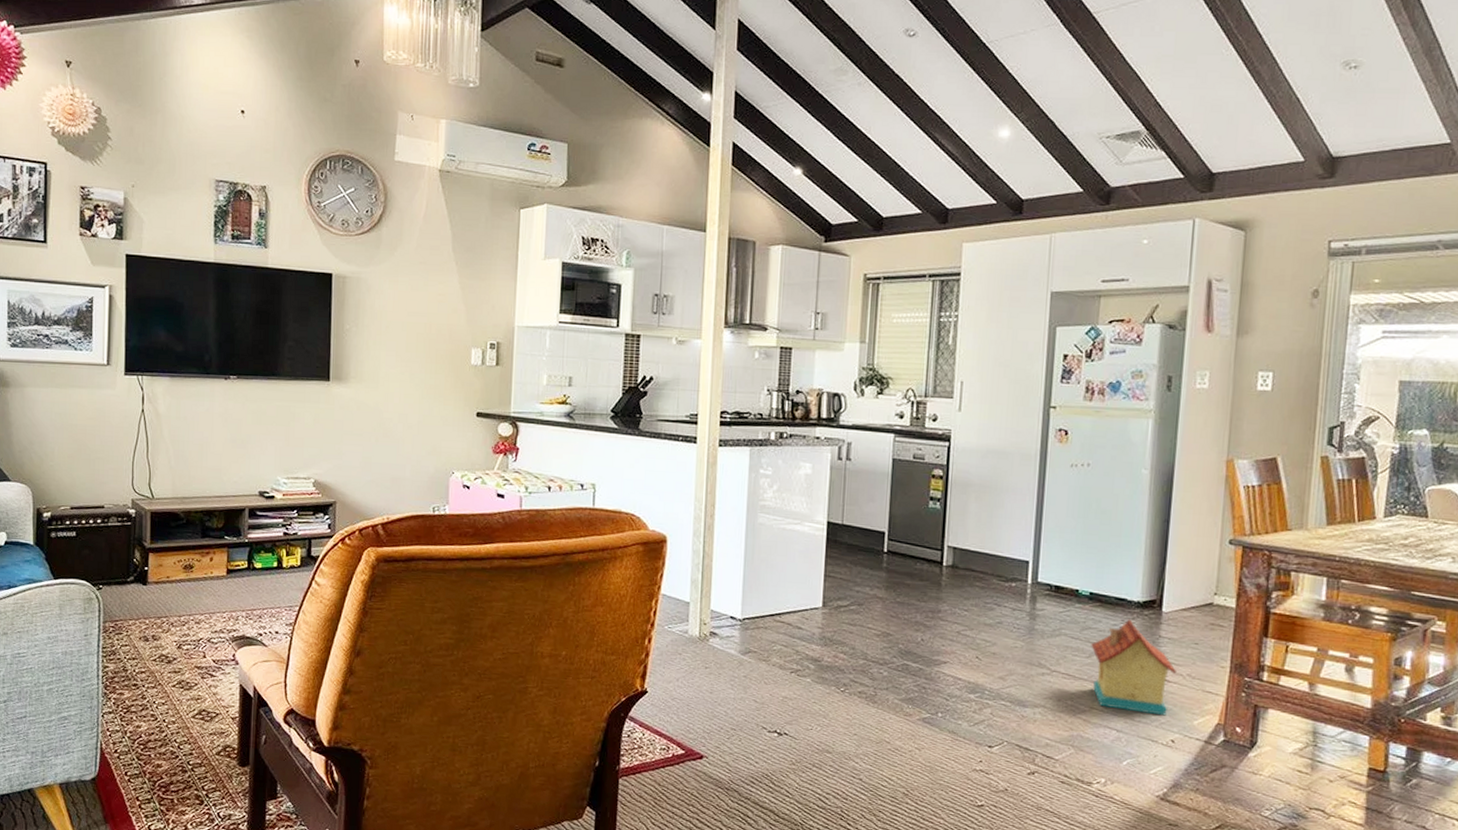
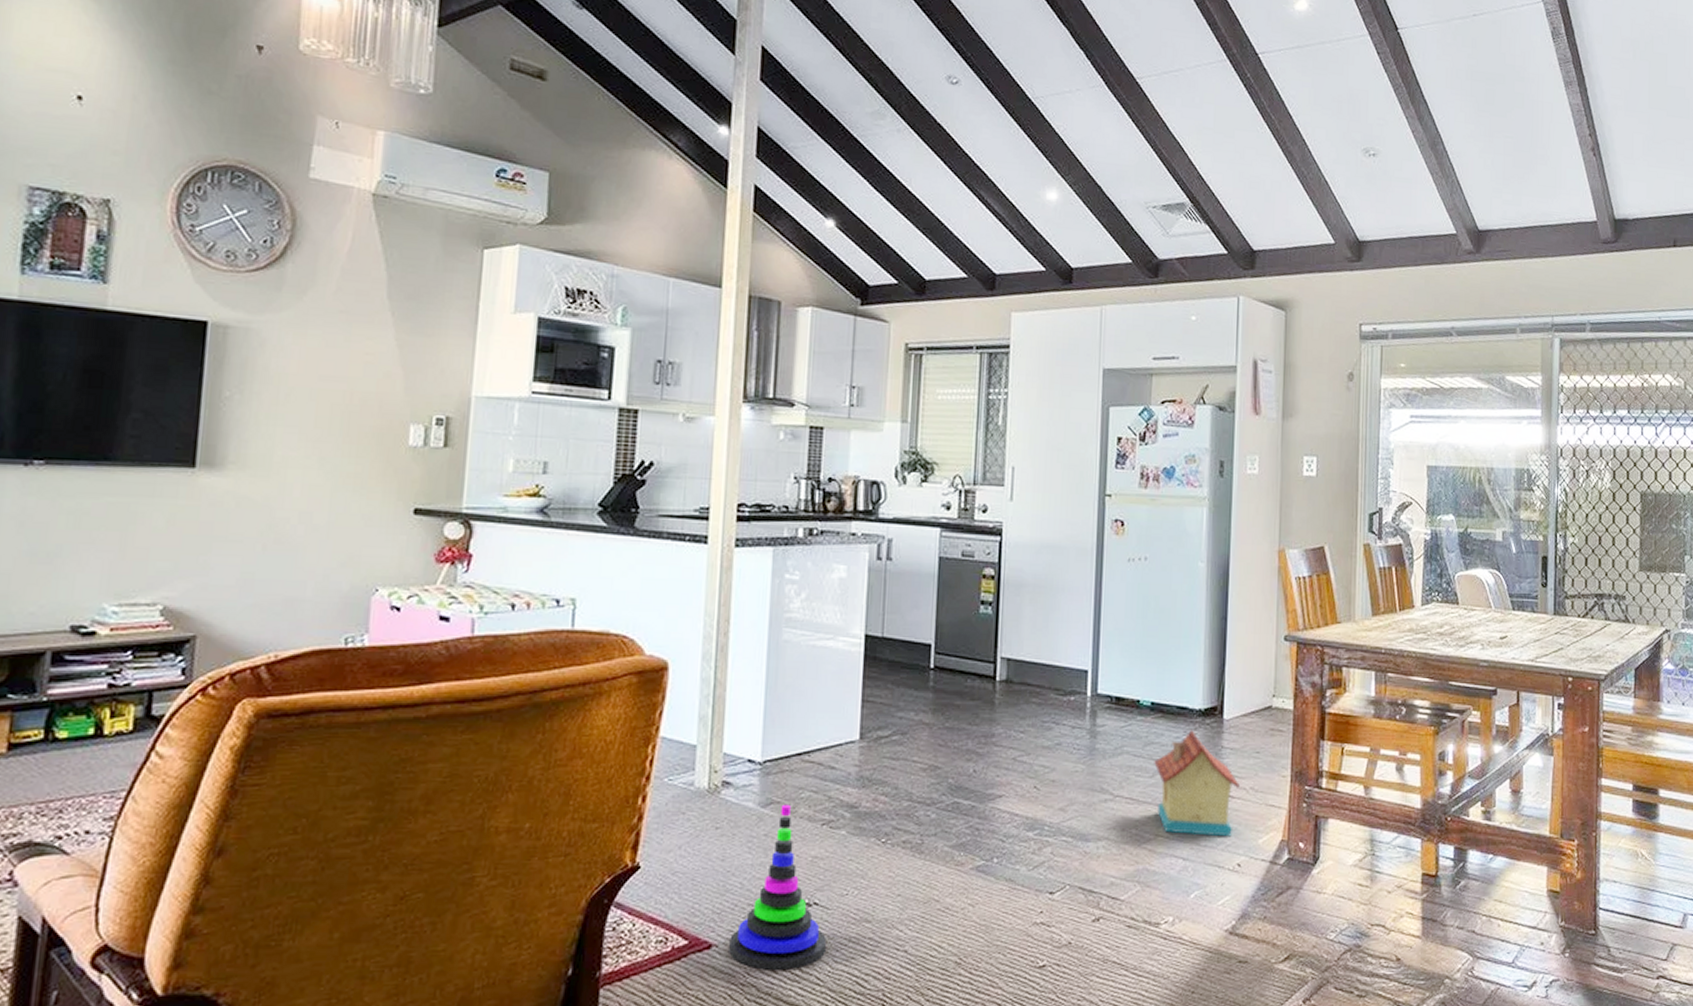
stacking toy: none [716,653,794,783] -> present [729,804,826,970]

